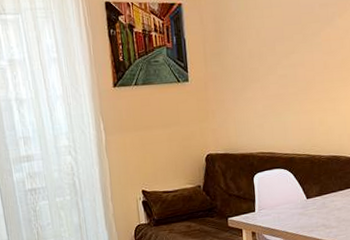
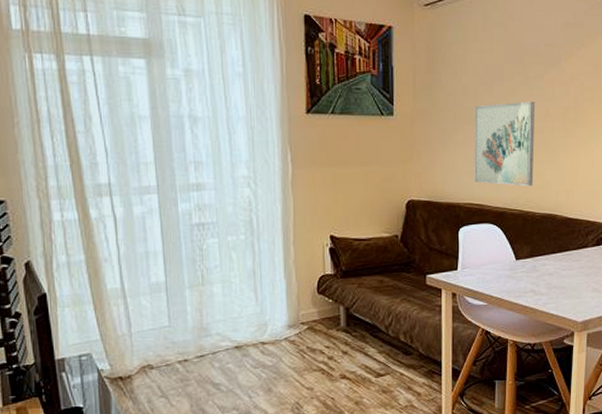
wall art: none [260,57,318,134] -> present [474,102,536,187]

